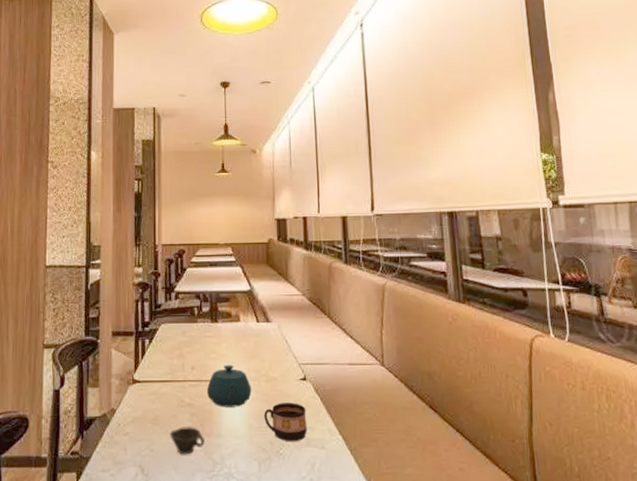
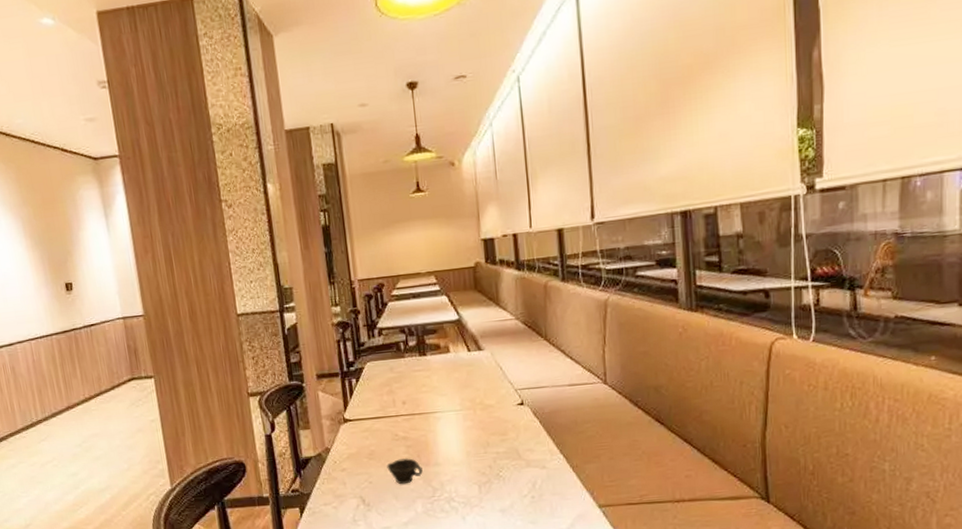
teapot: present [207,365,252,407] -> none [421,396,467,438]
cup: present [264,403,307,442] -> none [481,427,527,465]

